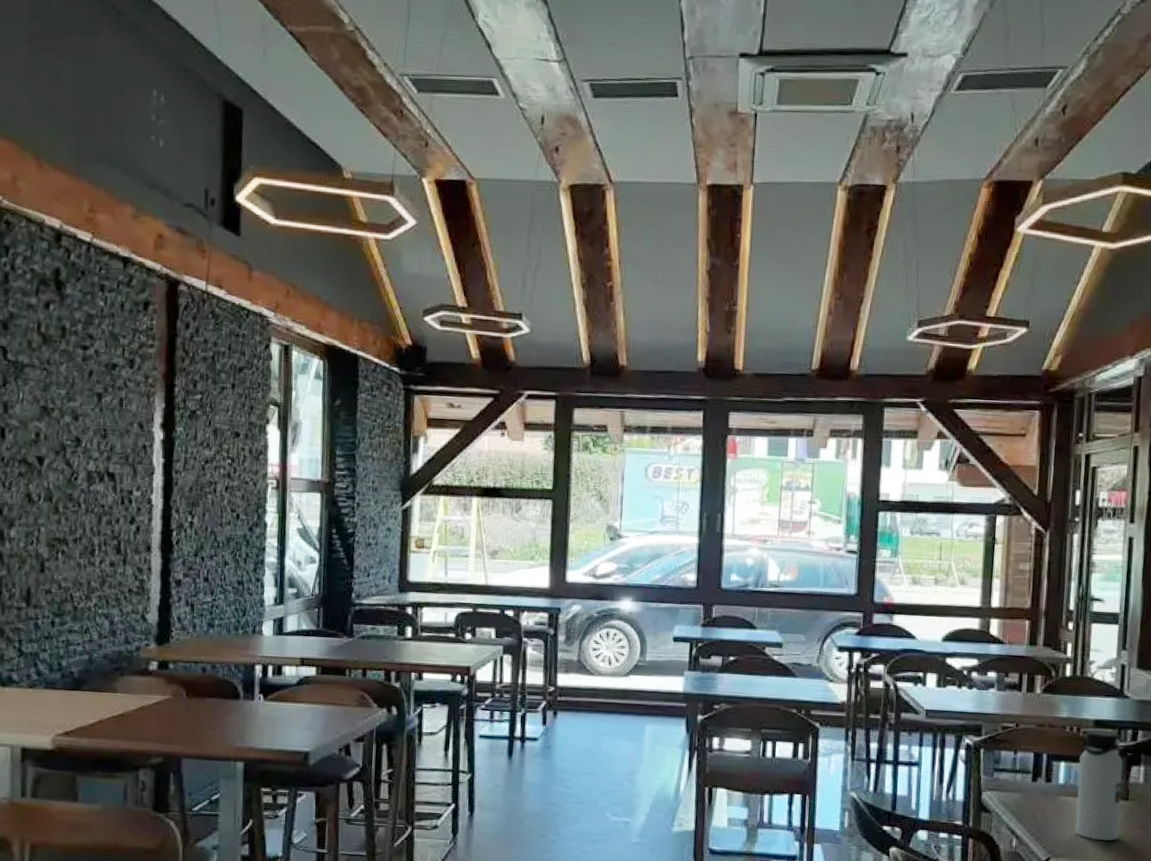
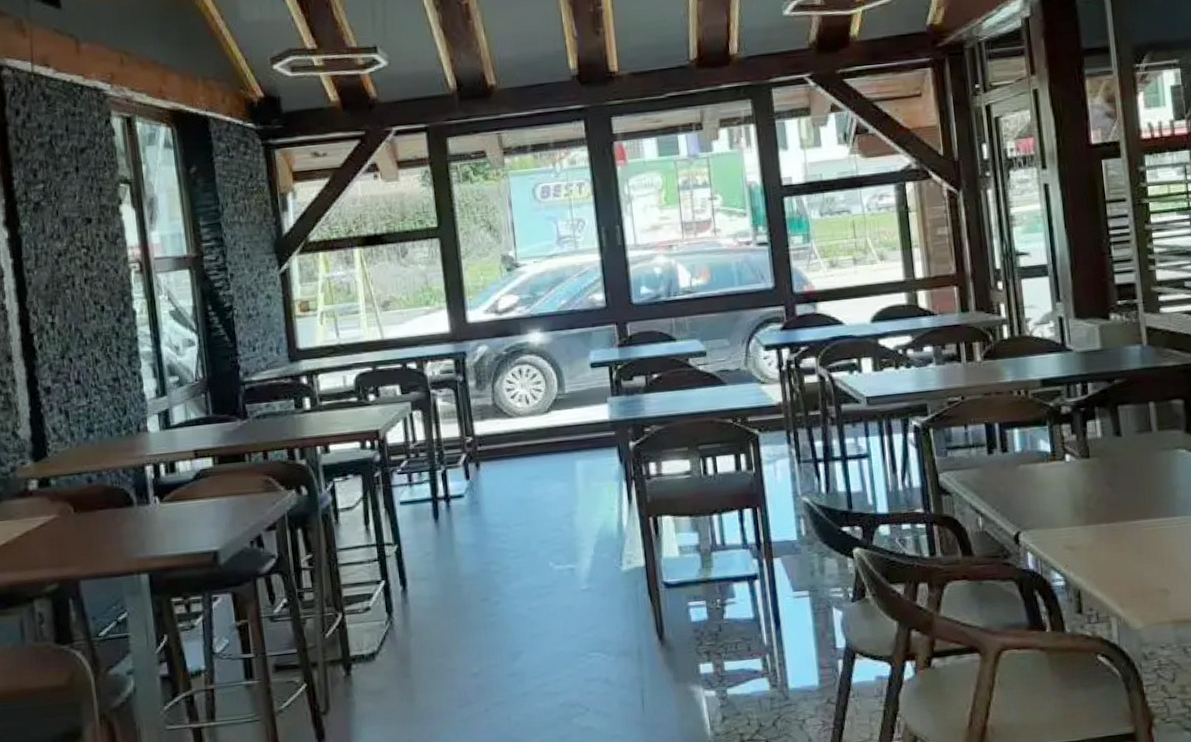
water bottle: present [1075,730,1123,841] -> none [1031,389,1086,506]

